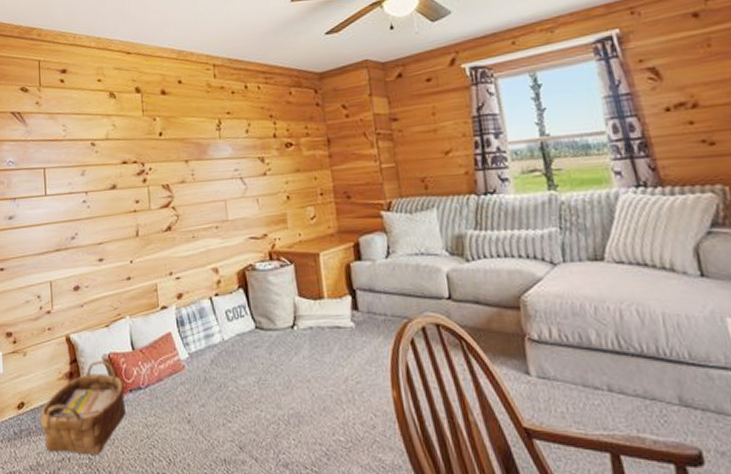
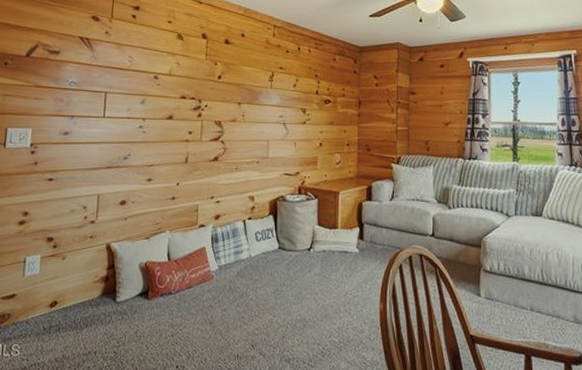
woven basket: present [40,361,126,455] -> none [71,268,156,350]

